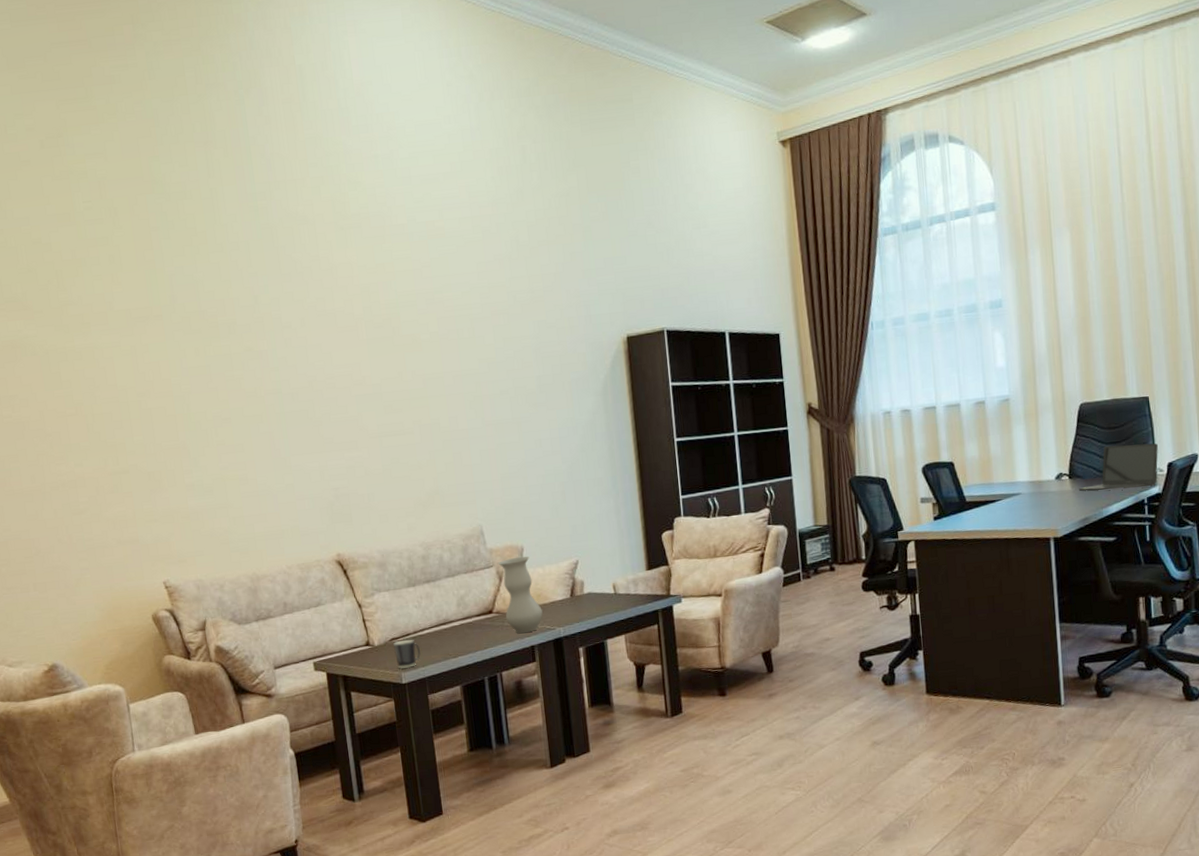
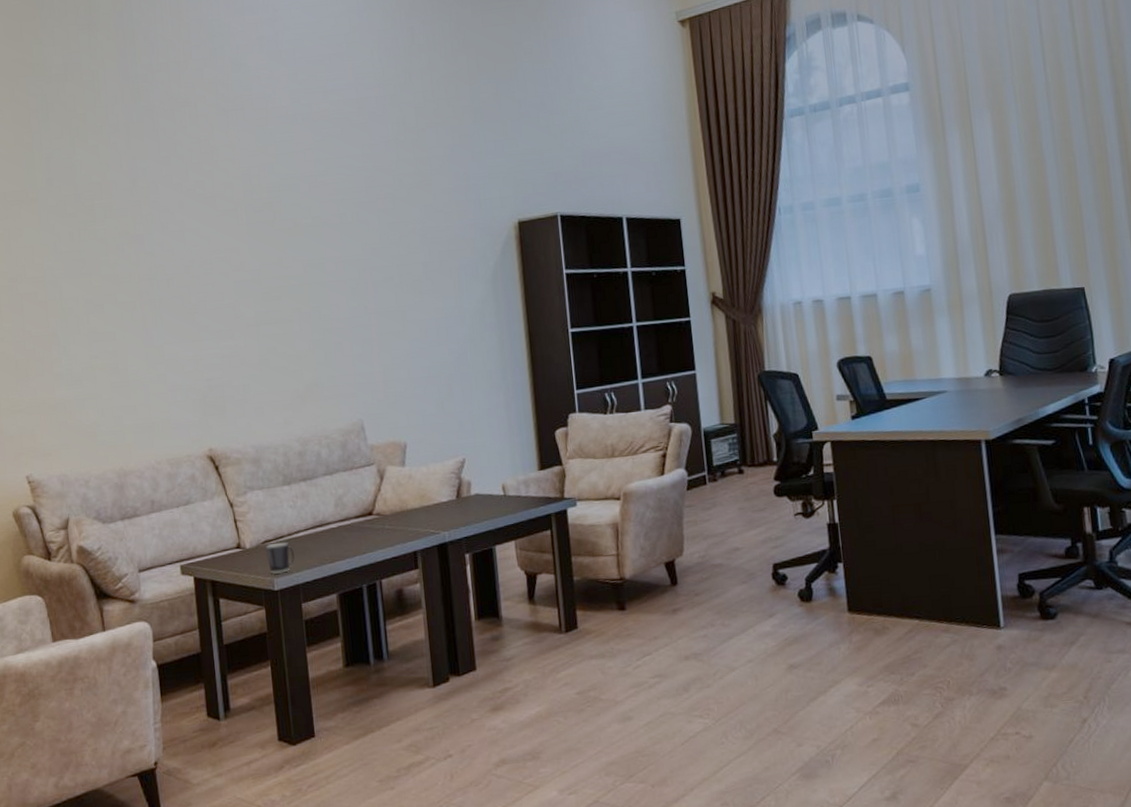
vase: present [498,556,543,634] -> none [379,453,427,538]
laptop: present [1078,443,1158,492] -> none [1010,337,1098,390]

